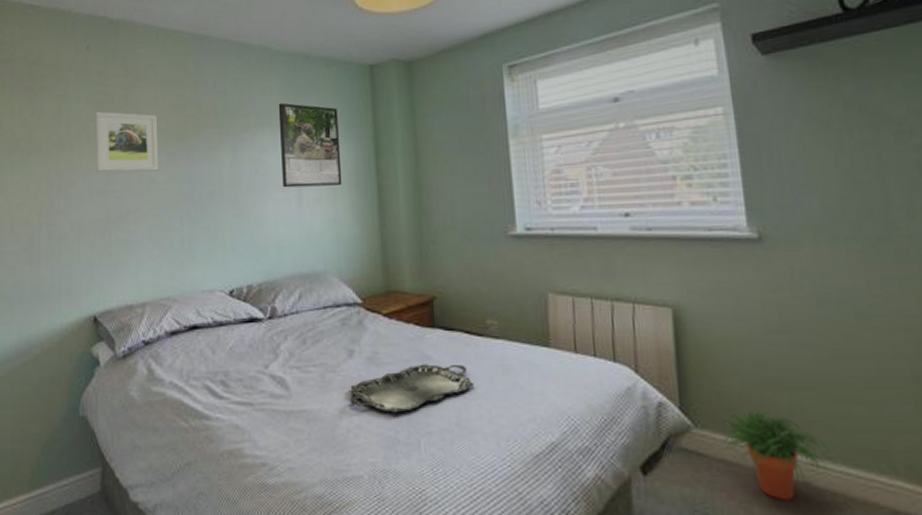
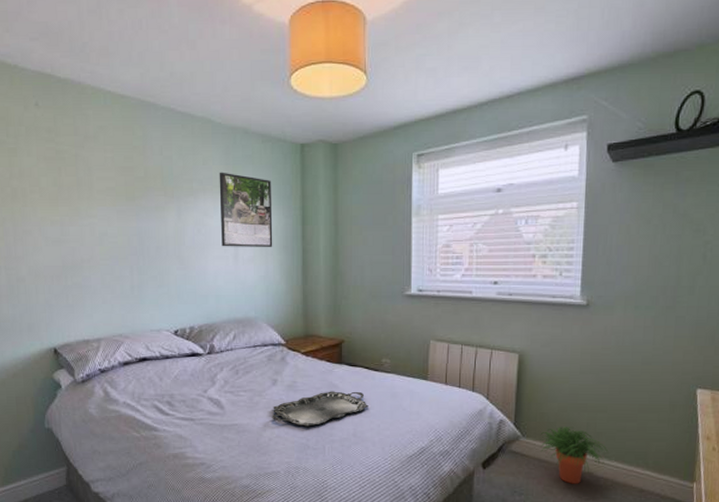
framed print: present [95,111,159,172] -> none [47,167,110,225]

